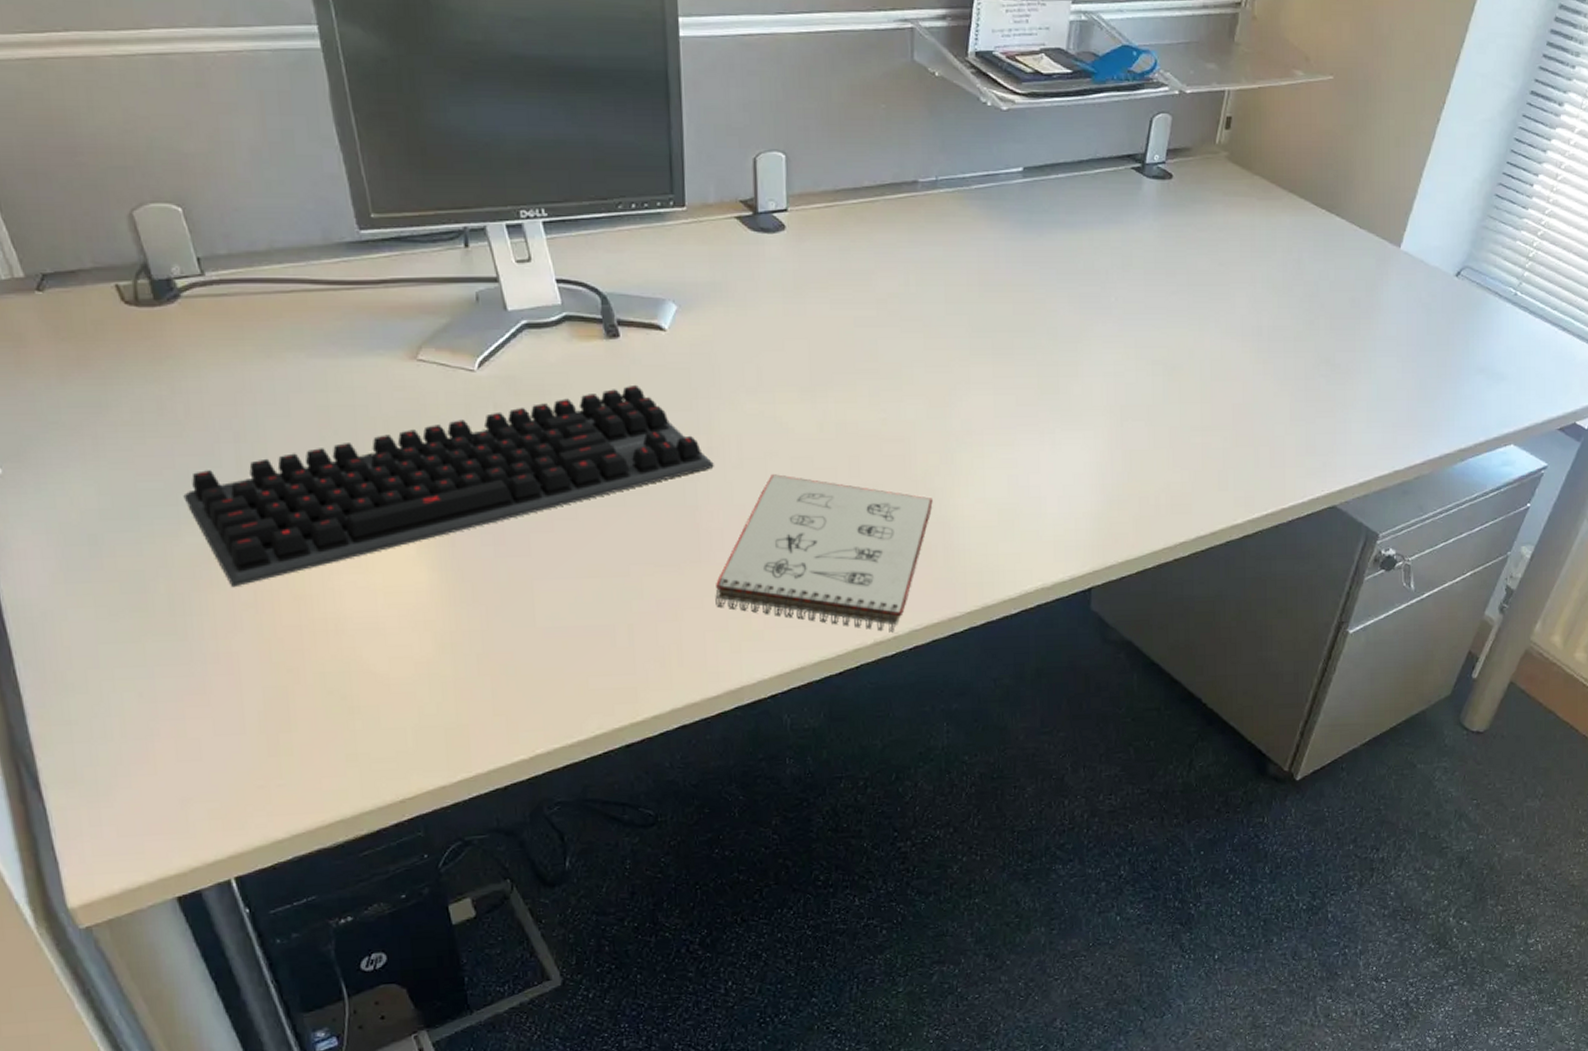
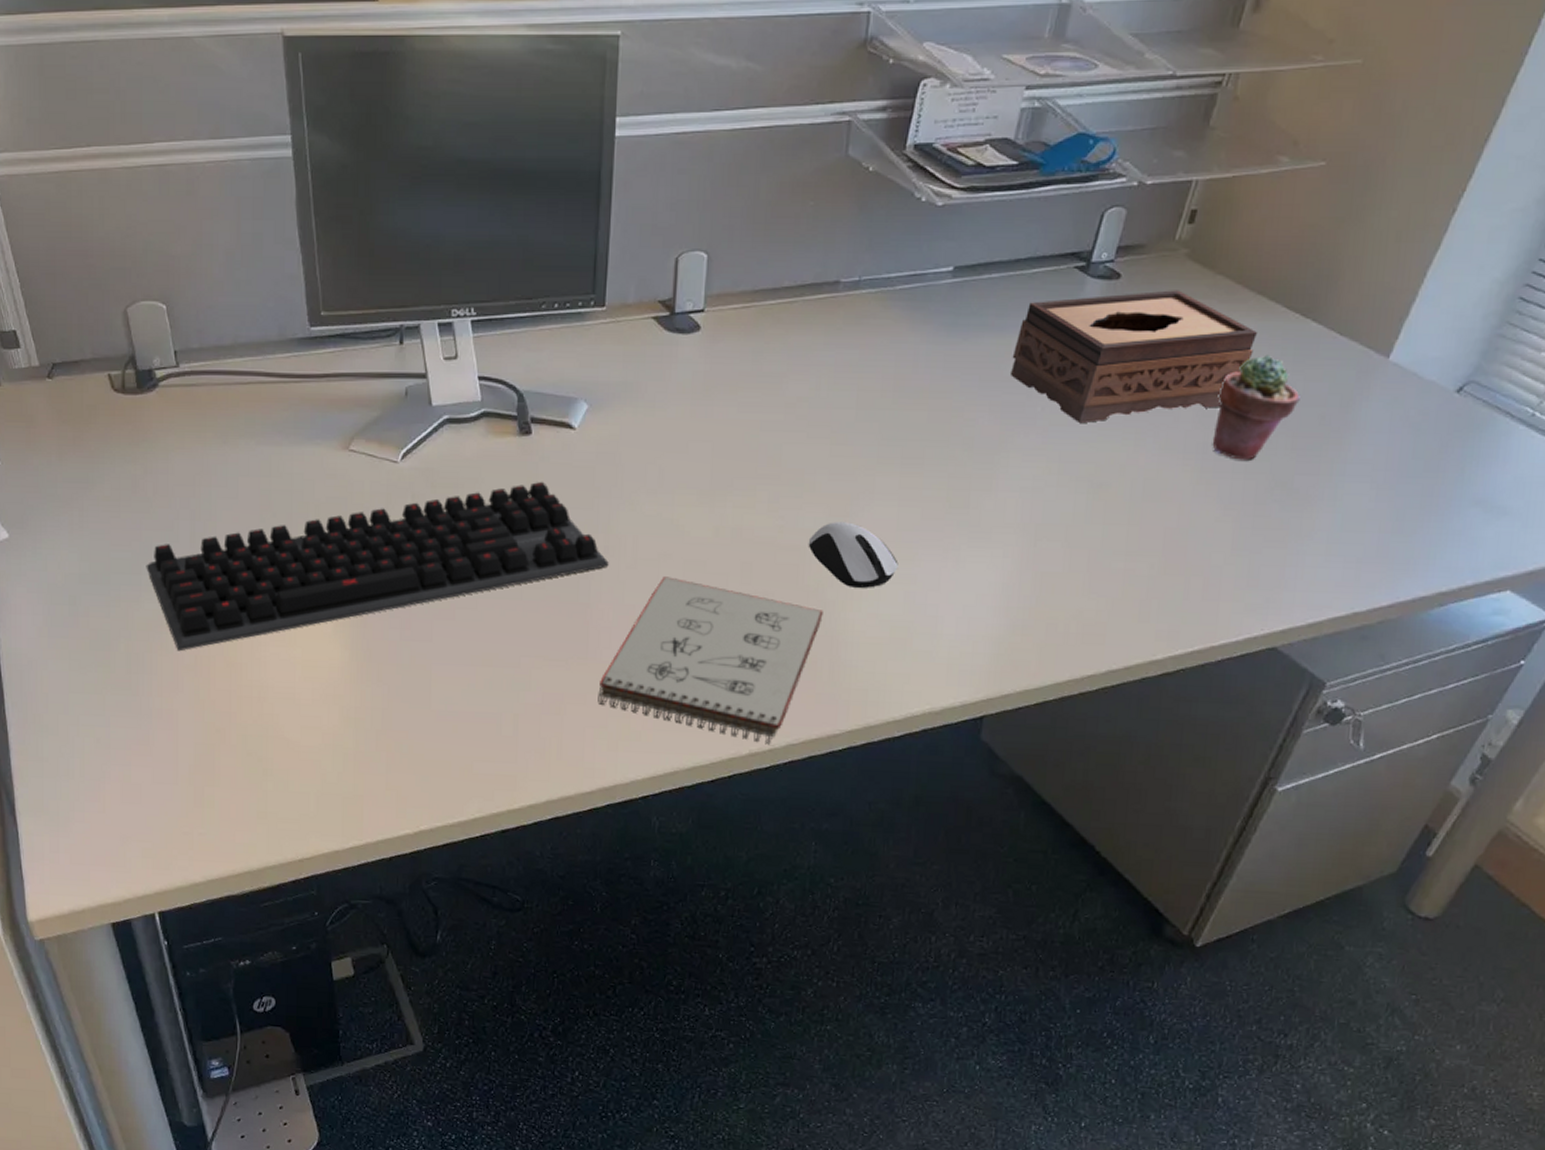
computer mouse: none [911,412,1000,474] -> present [808,522,899,588]
tissue box: none [1084,189,1293,312] -> present [1011,290,1258,424]
potted succulent: none [1265,246,1333,340] -> present [1212,354,1300,460]

